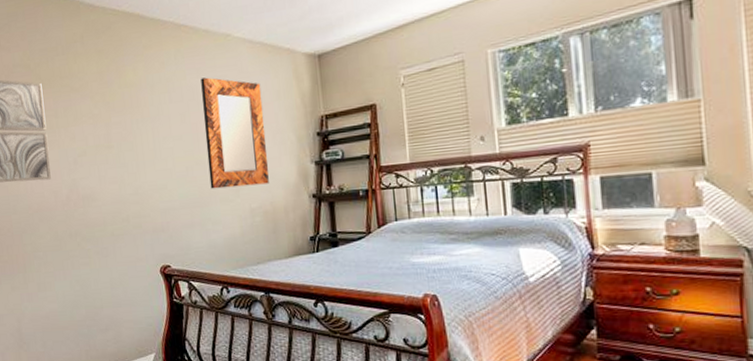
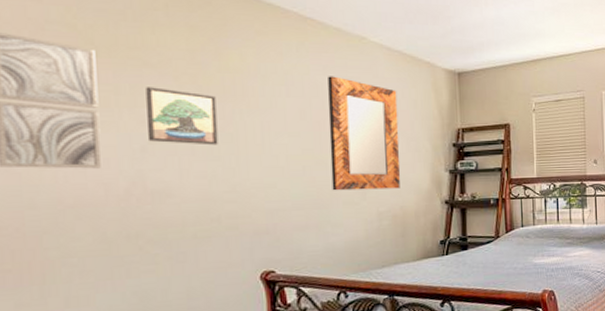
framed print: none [73,108,123,155] -> present [146,87,218,146]

